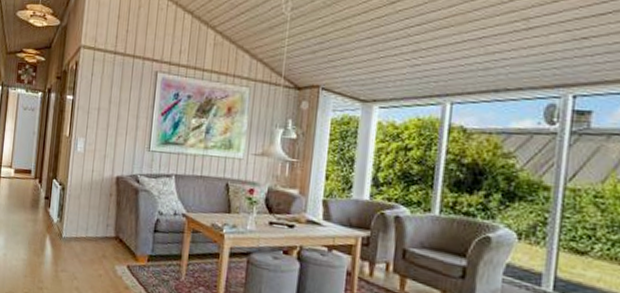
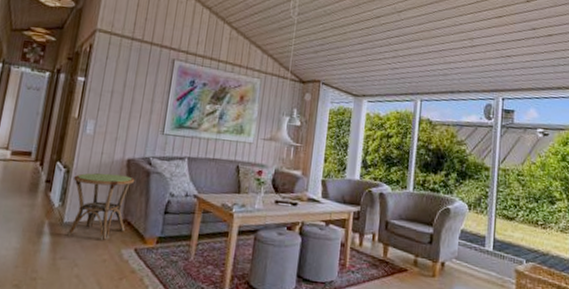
side table: none [65,190,125,256] -> present [66,172,135,240]

